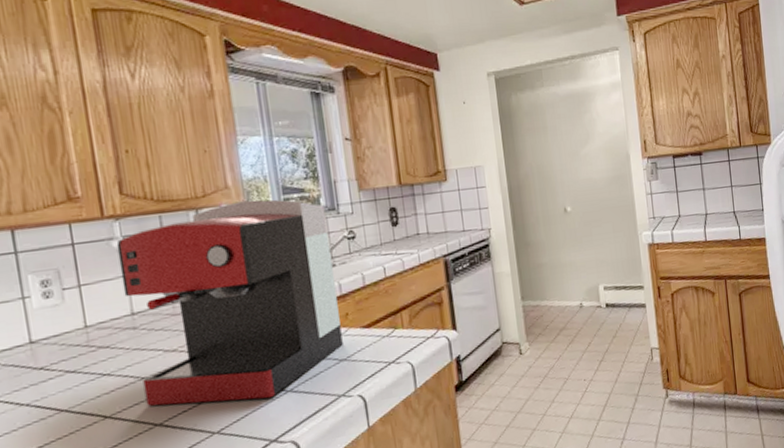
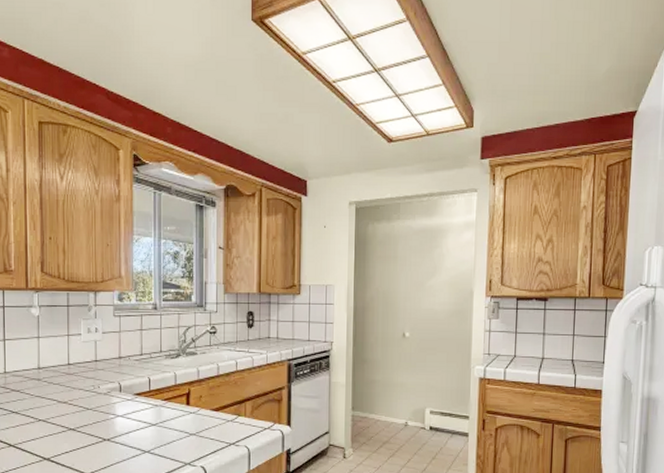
coffee maker: present [116,199,343,406] -> none [34,290,194,455]

